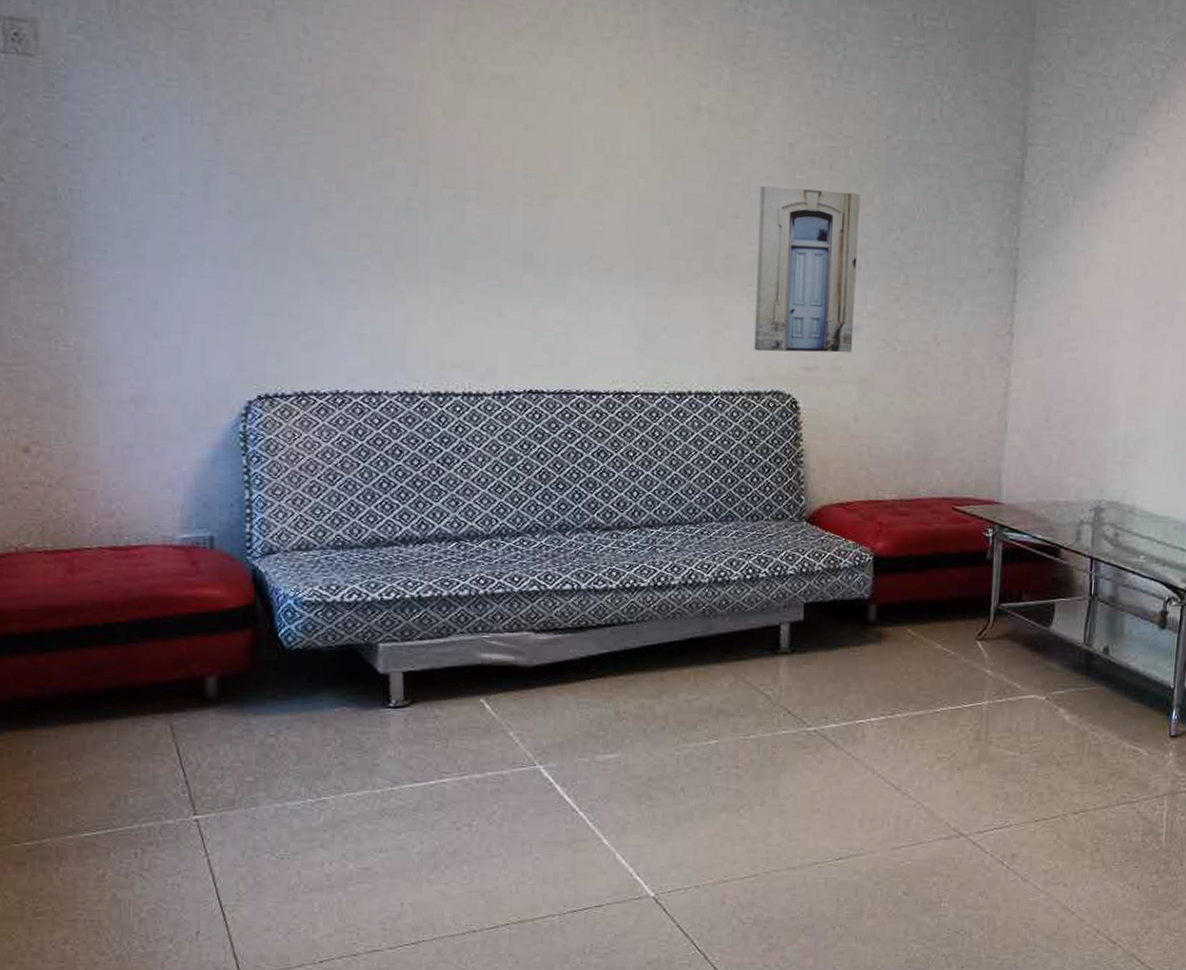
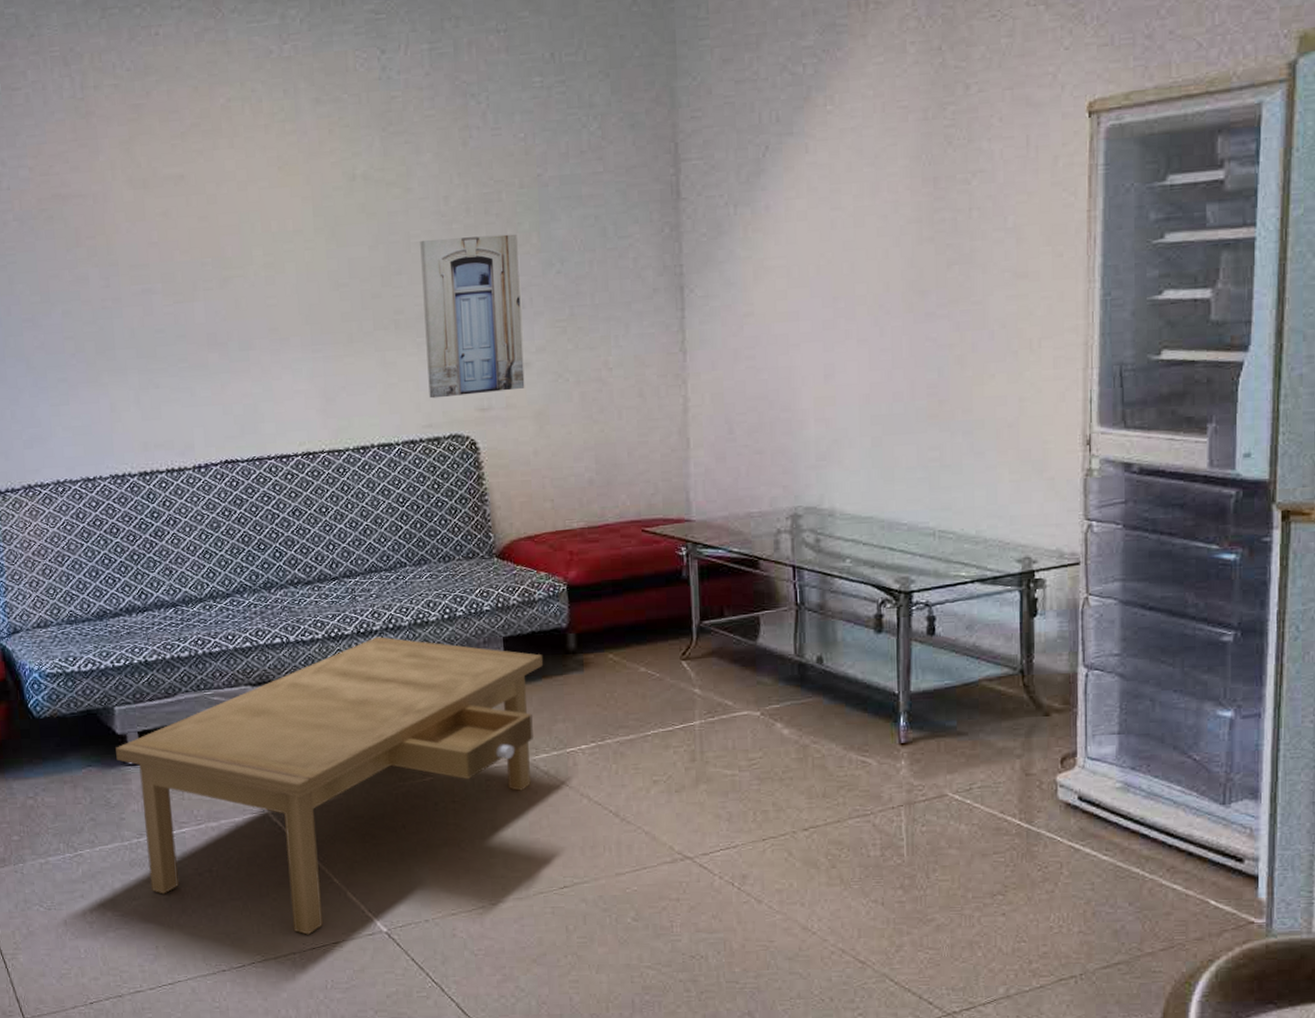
coffee table: none [376,592,843,897] -> present [115,636,544,935]

